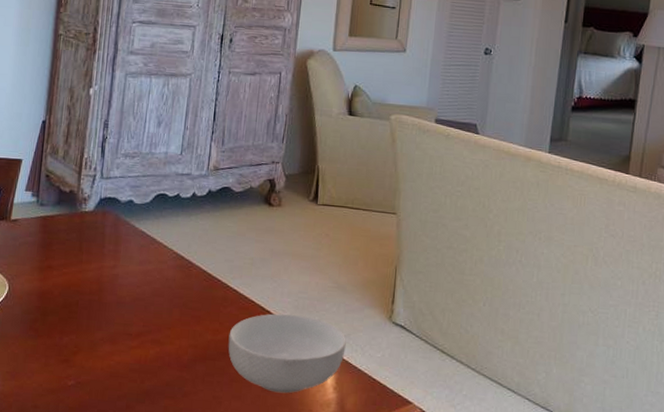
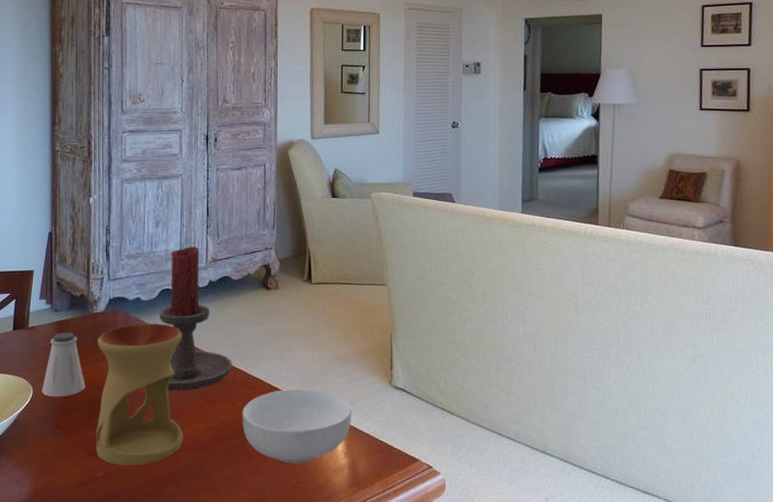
saltshaker: none [18,228,65,297] -> present [42,332,85,397]
oil burner: none [70,227,174,378] -> present [96,323,183,465]
candle holder: none [151,151,224,305] -> present [159,246,232,391]

